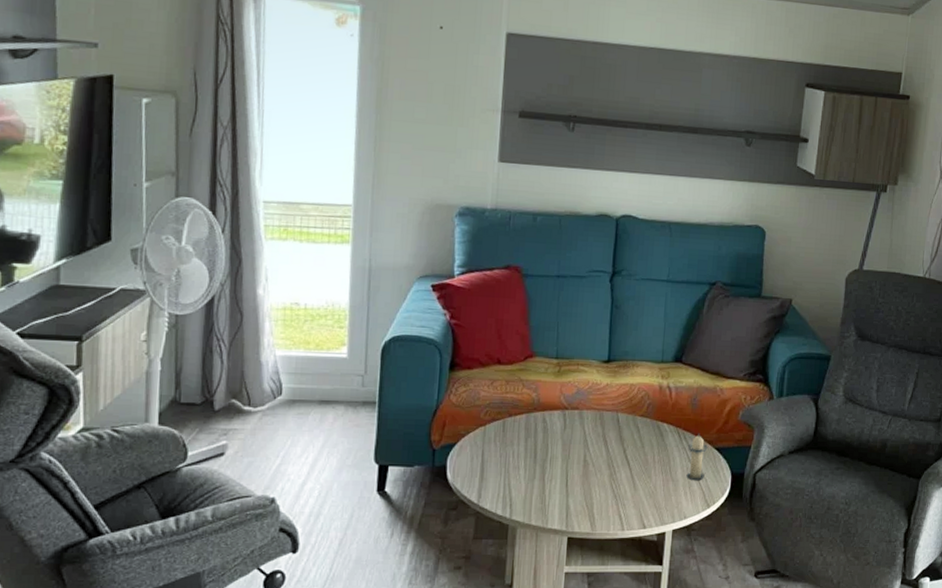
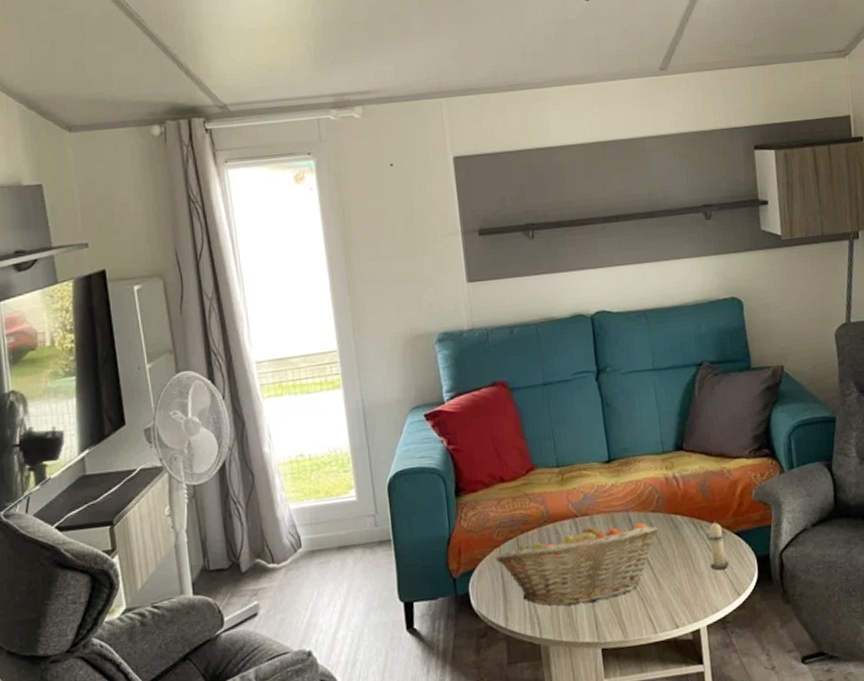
fruit basket: none [479,416,643,494] -> present [495,523,657,606]

